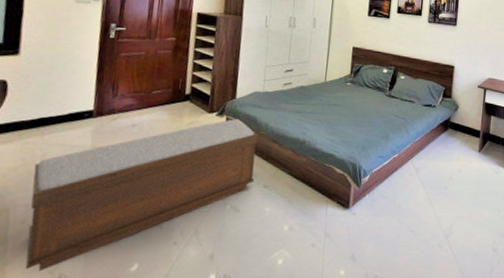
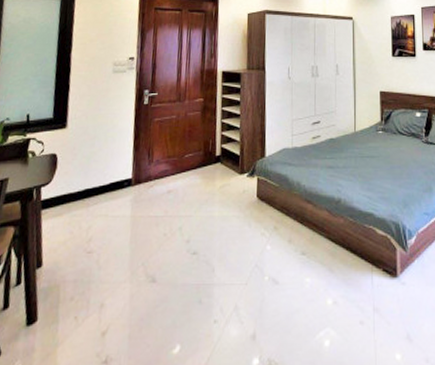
bench: present [25,119,259,272] -> none [74,179,292,354]

